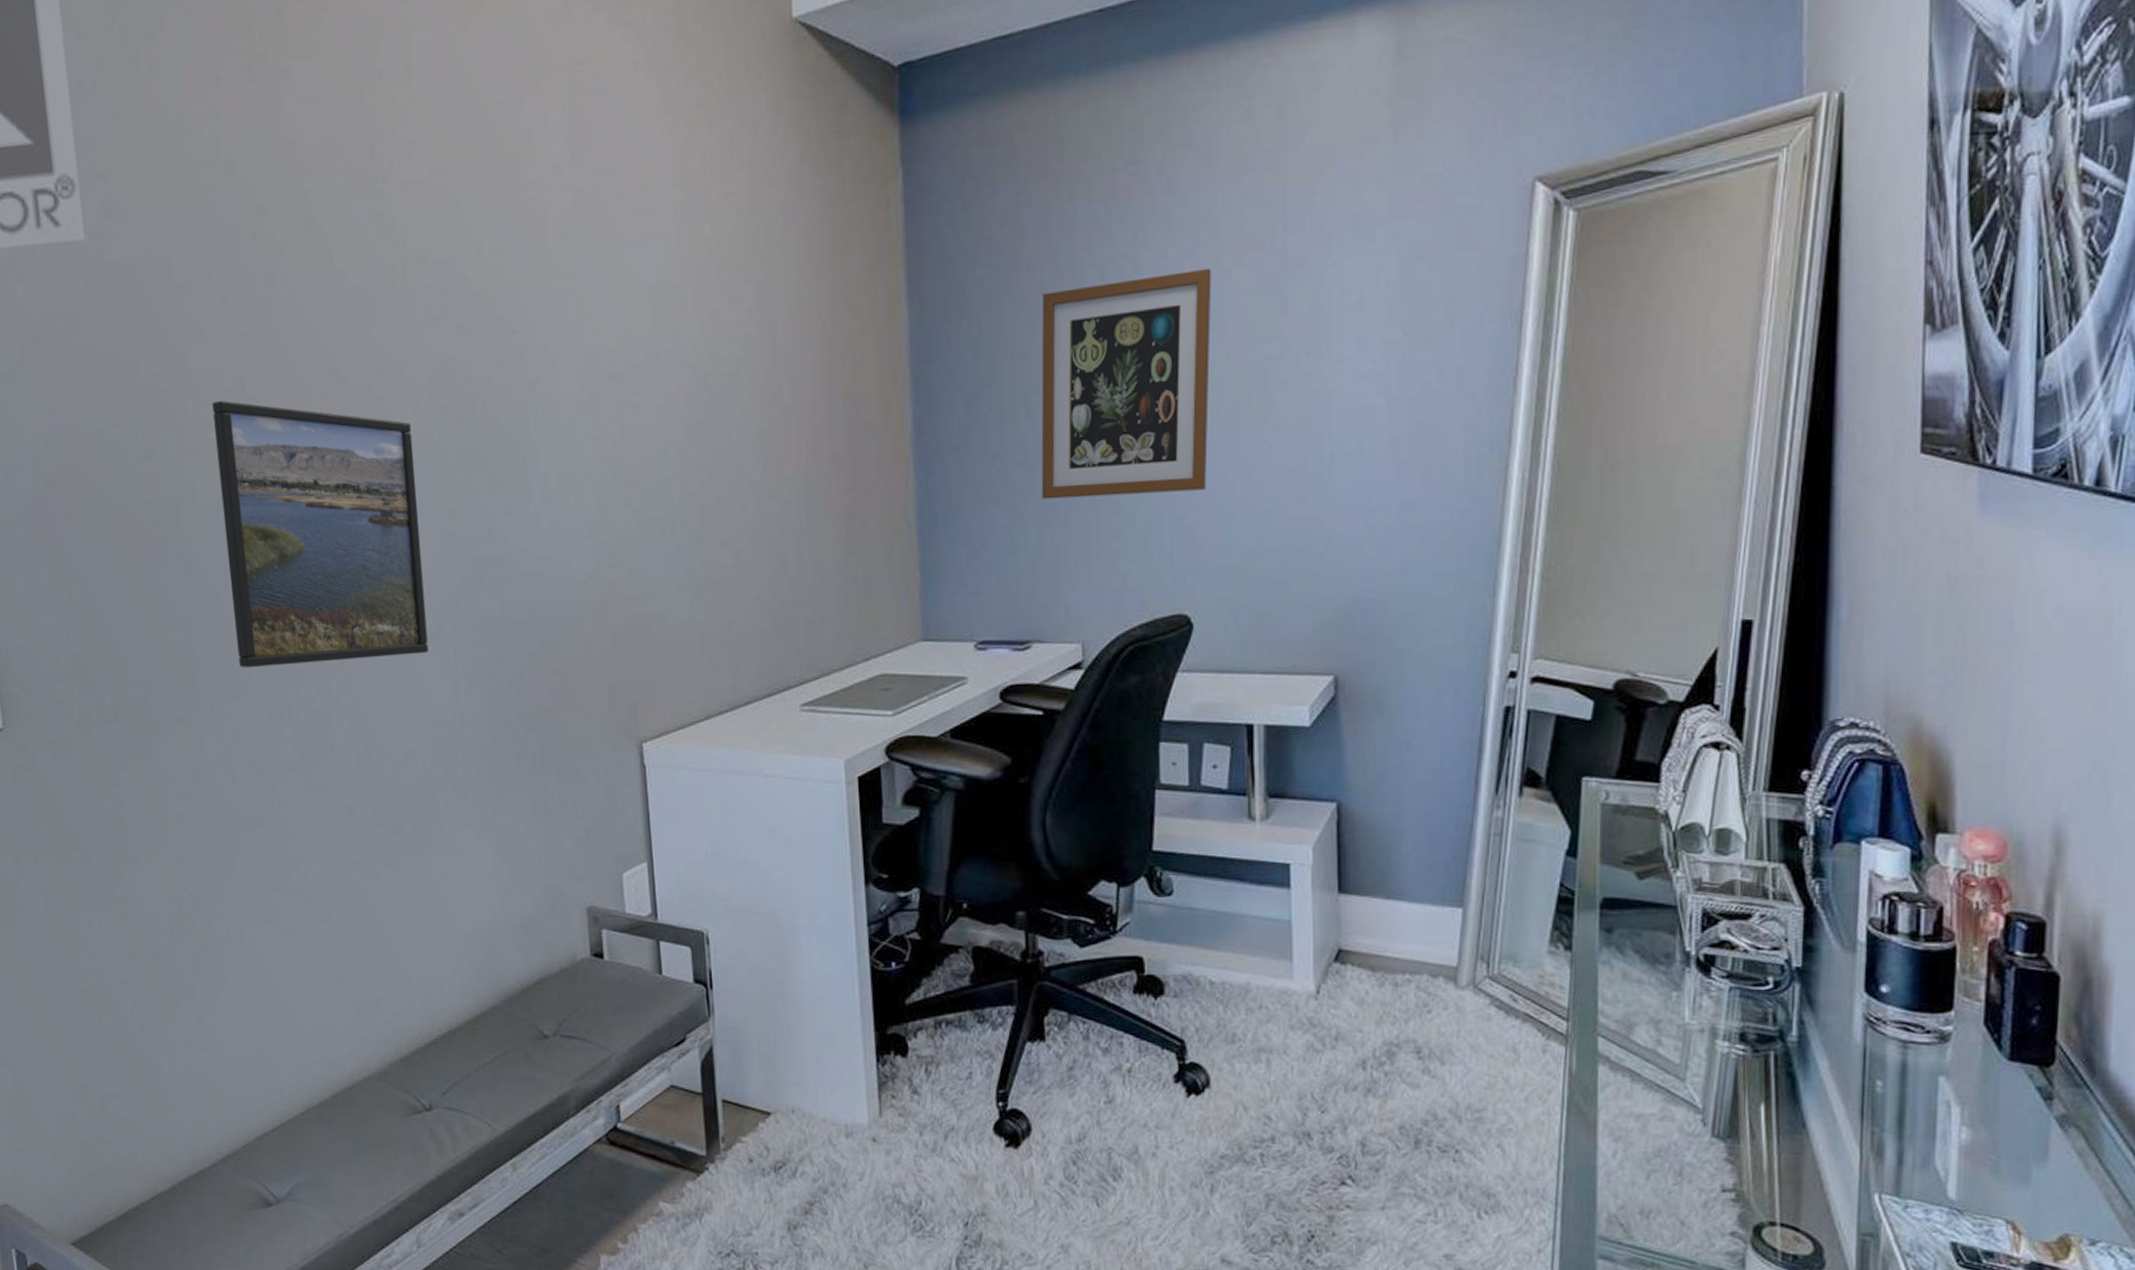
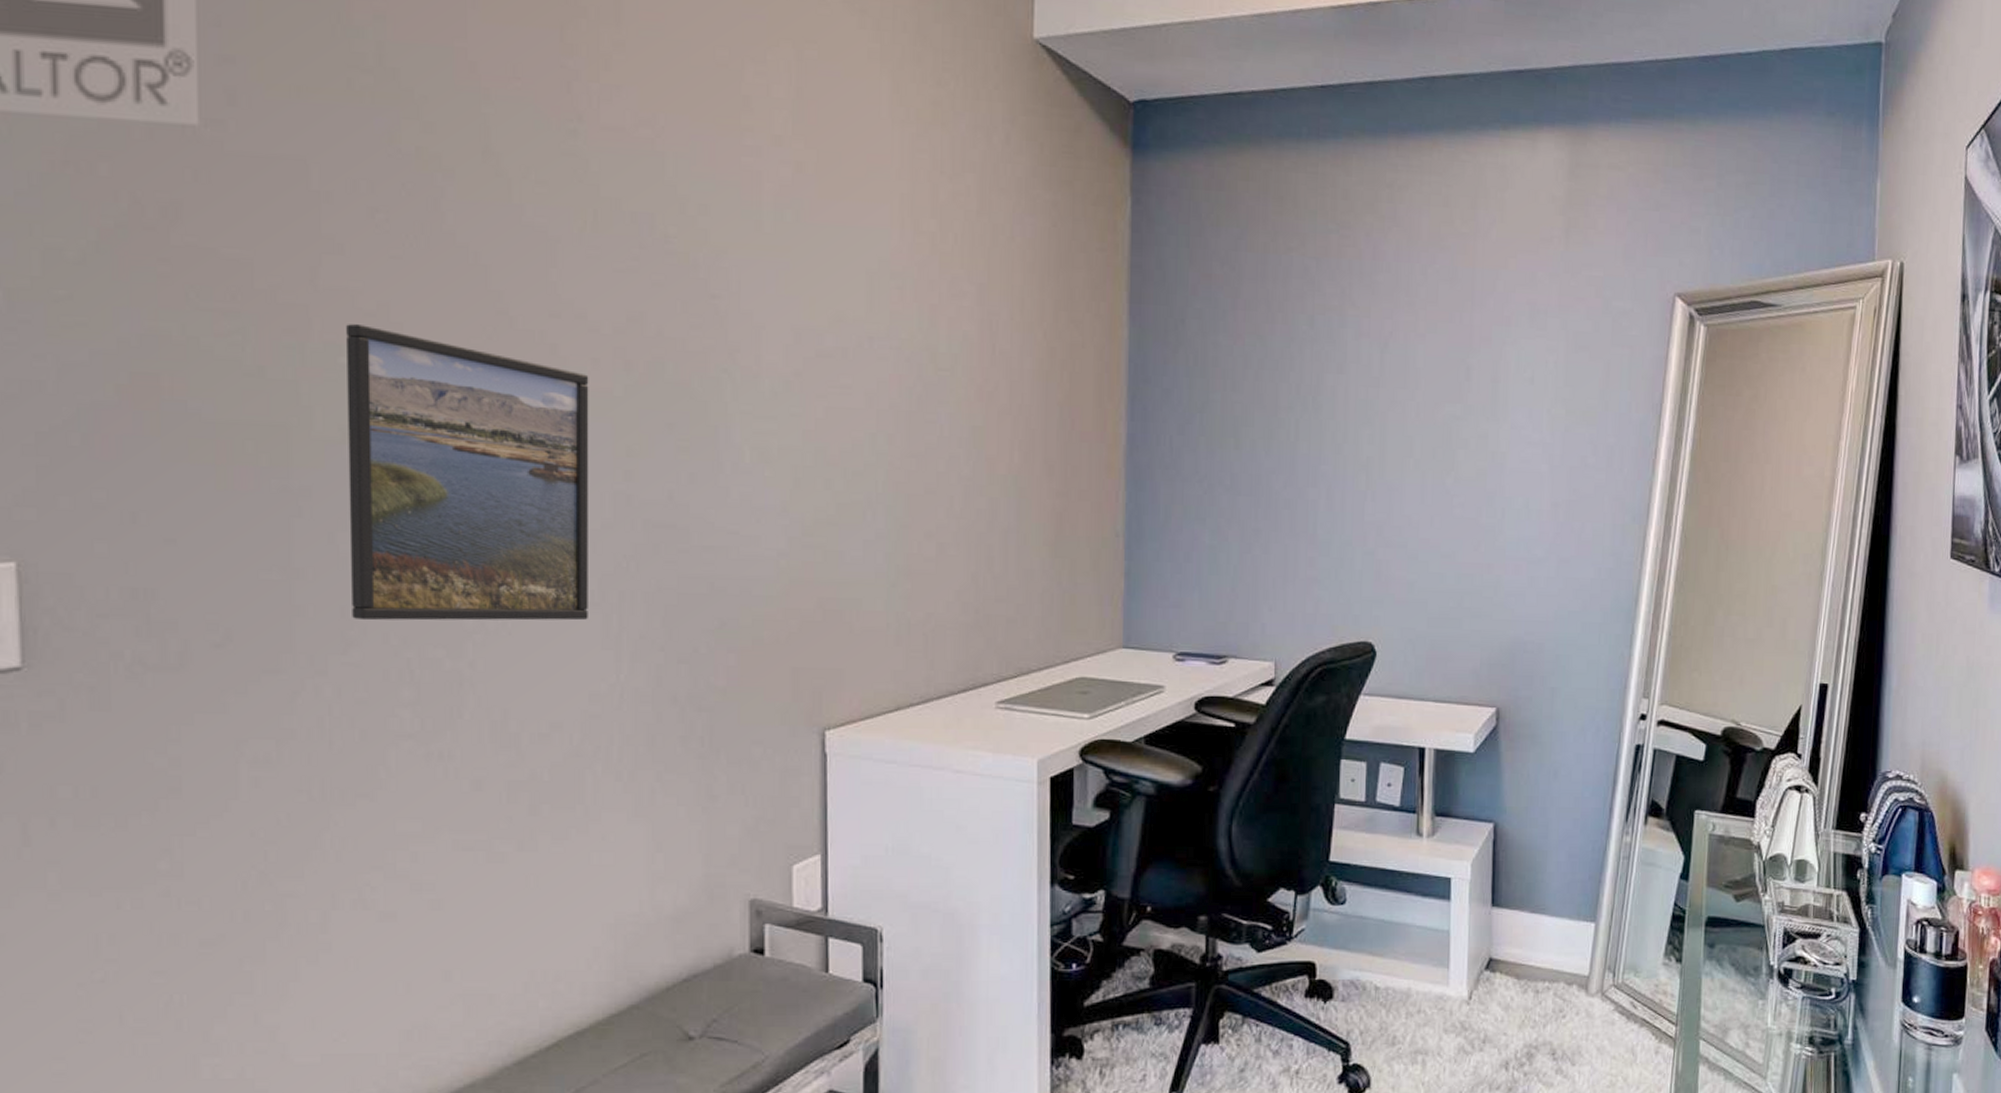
wall art: present [1041,268,1212,500] -> none [1245,330,1408,530]

